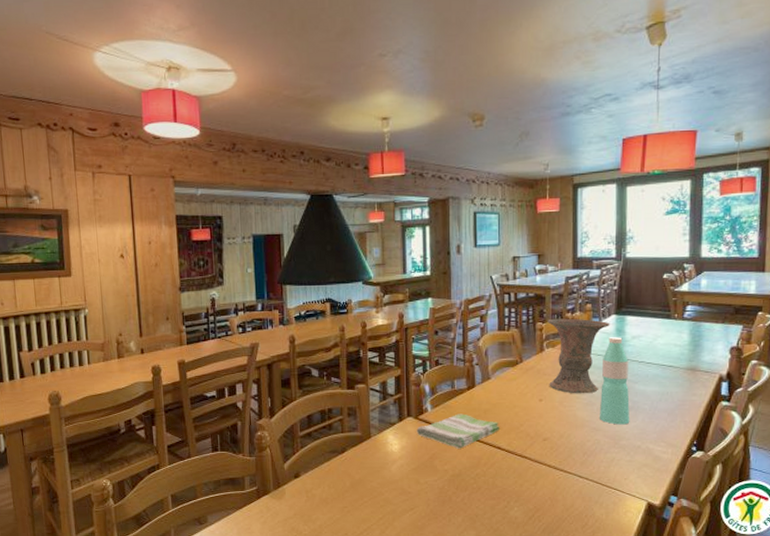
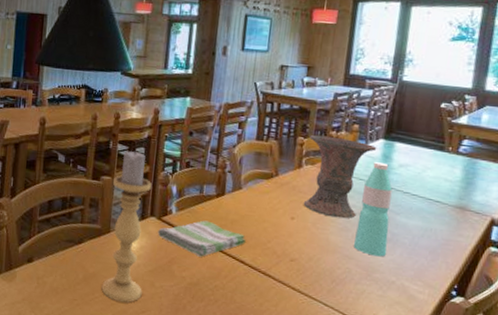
candle holder: none [367,355,409,503] -> present [101,149,152,303]

